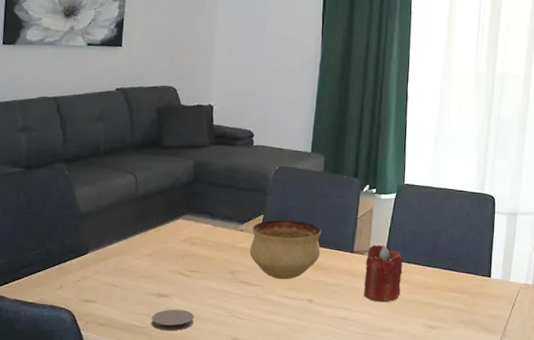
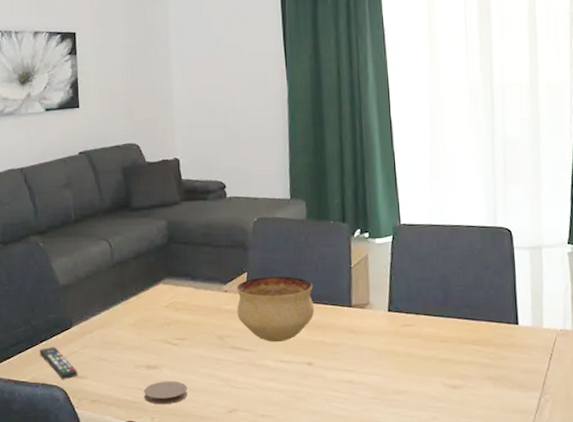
remote control: none [50,270,88,303] -> present [39,346,78,380]
candle: present [363,244,403,303] -> none [367,295,412,362]

